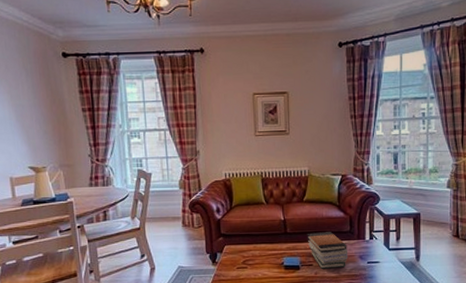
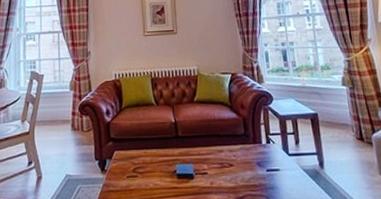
book stack: present [307,232,349,269] -> none [199,135,246,178]

